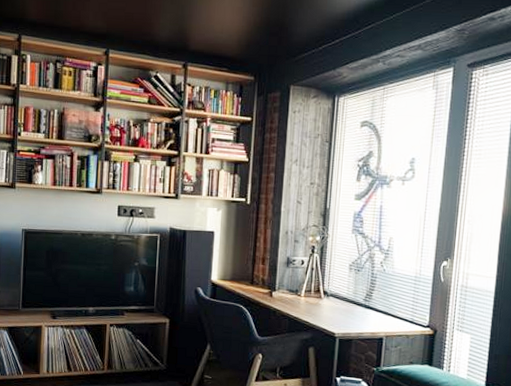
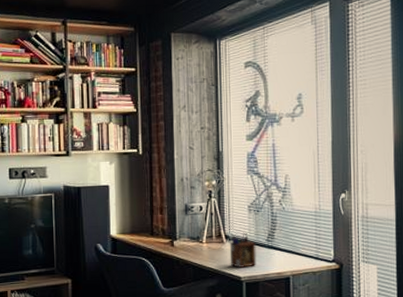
desk organizer: none [326,290,353,325] -> present [229,232,257,269]

